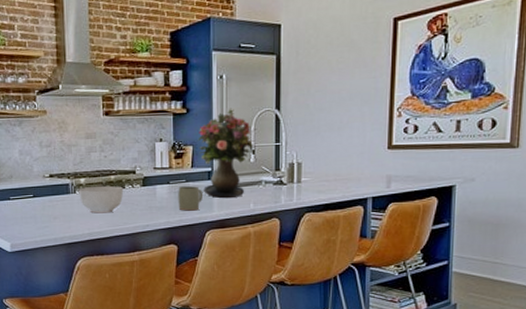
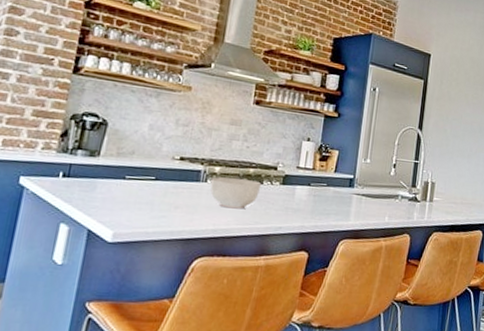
mug: present [178,186,204,211] -> none [315,190,342,218]
bouquet: present [198,108,253,198] -> none [343,120,395,209]

